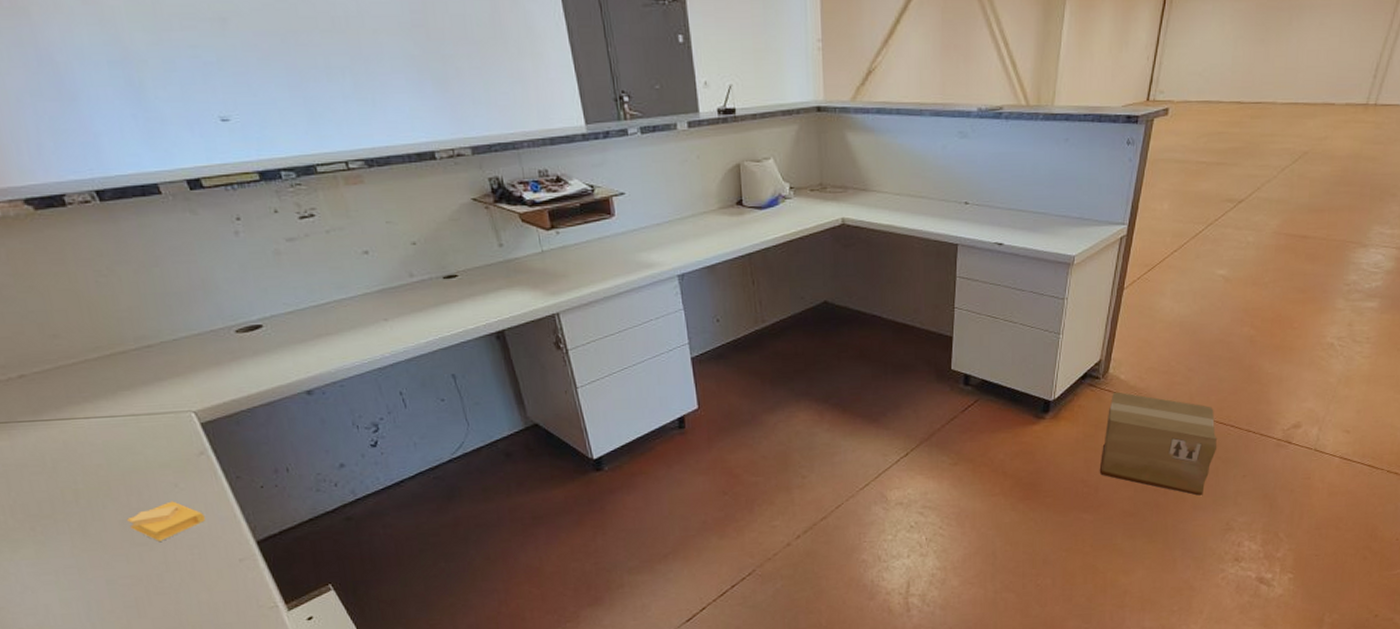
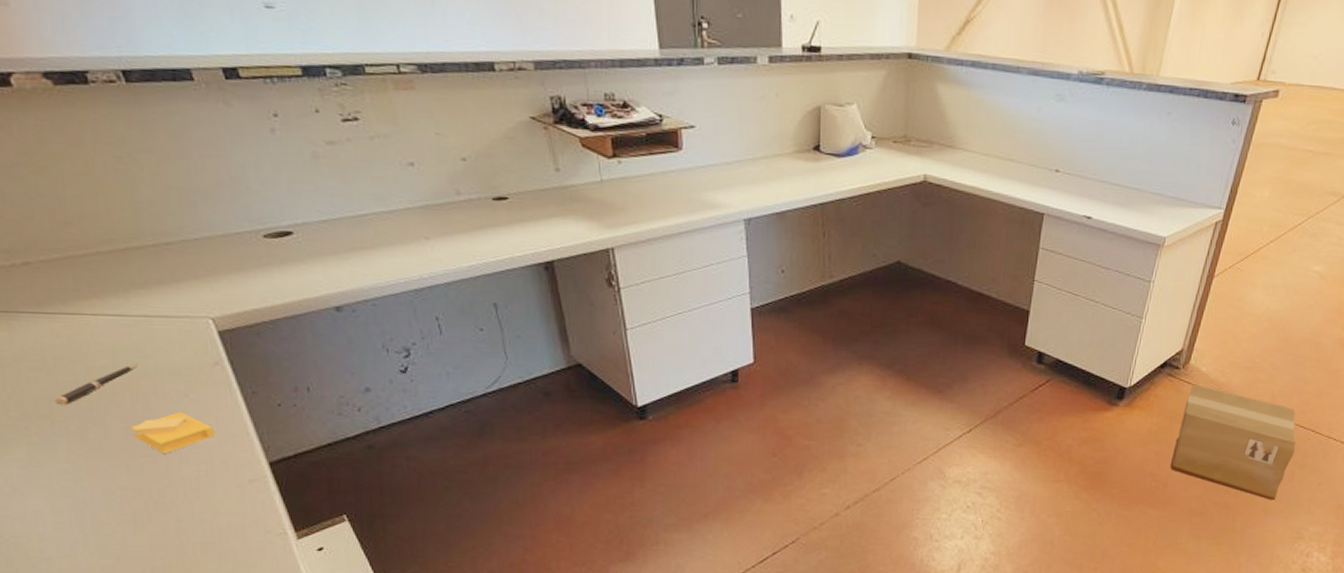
pen: none [57,459,130,505] -> present [55,363,138,406]

